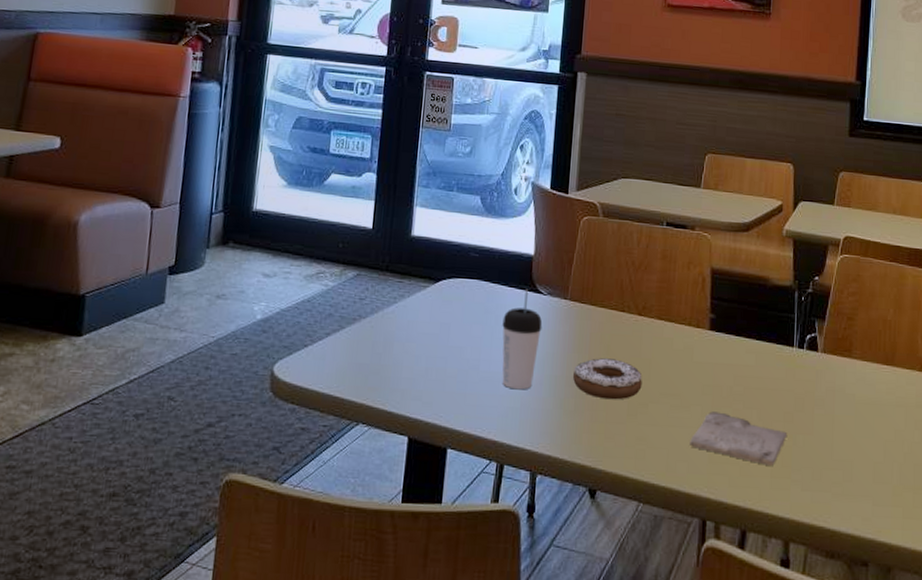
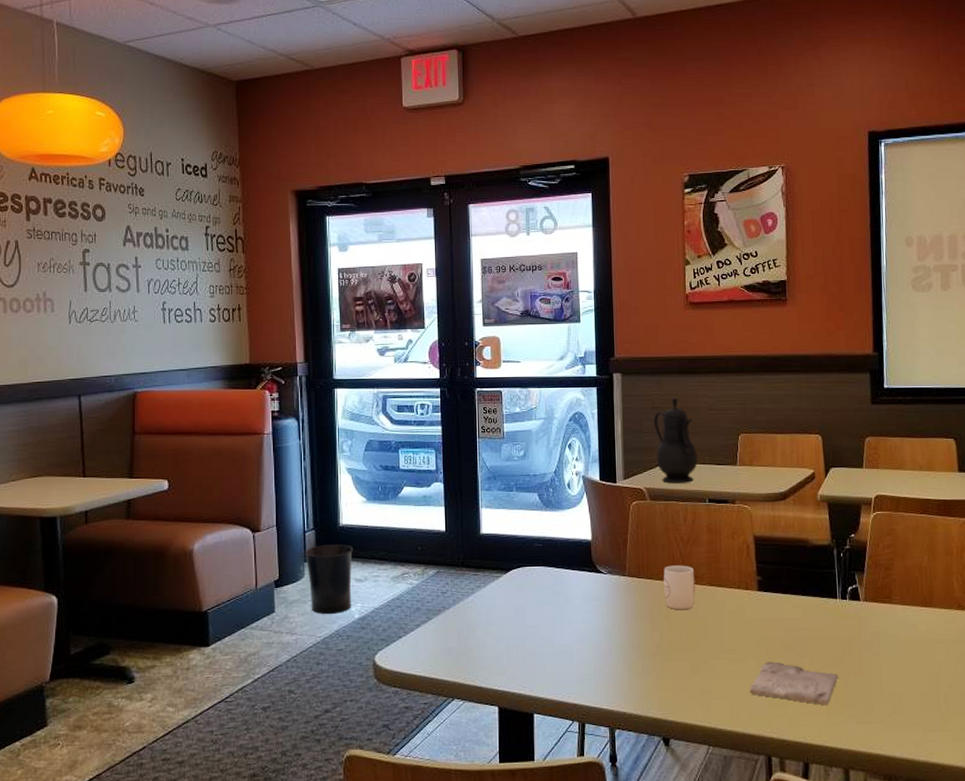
waste bin: none [207,230,266,312] -> present [304,544,354,614]
beverage cup: present [502,289,543,390] -> none [570,570,606,658]
donut: present [573,358,642,400] -> none [638,624,701,660]
mug: none [606,292,643,345] -> present [663,565,696,610]
coffeepot: none [614,106,659,202] -> present [653,397,698,483]

